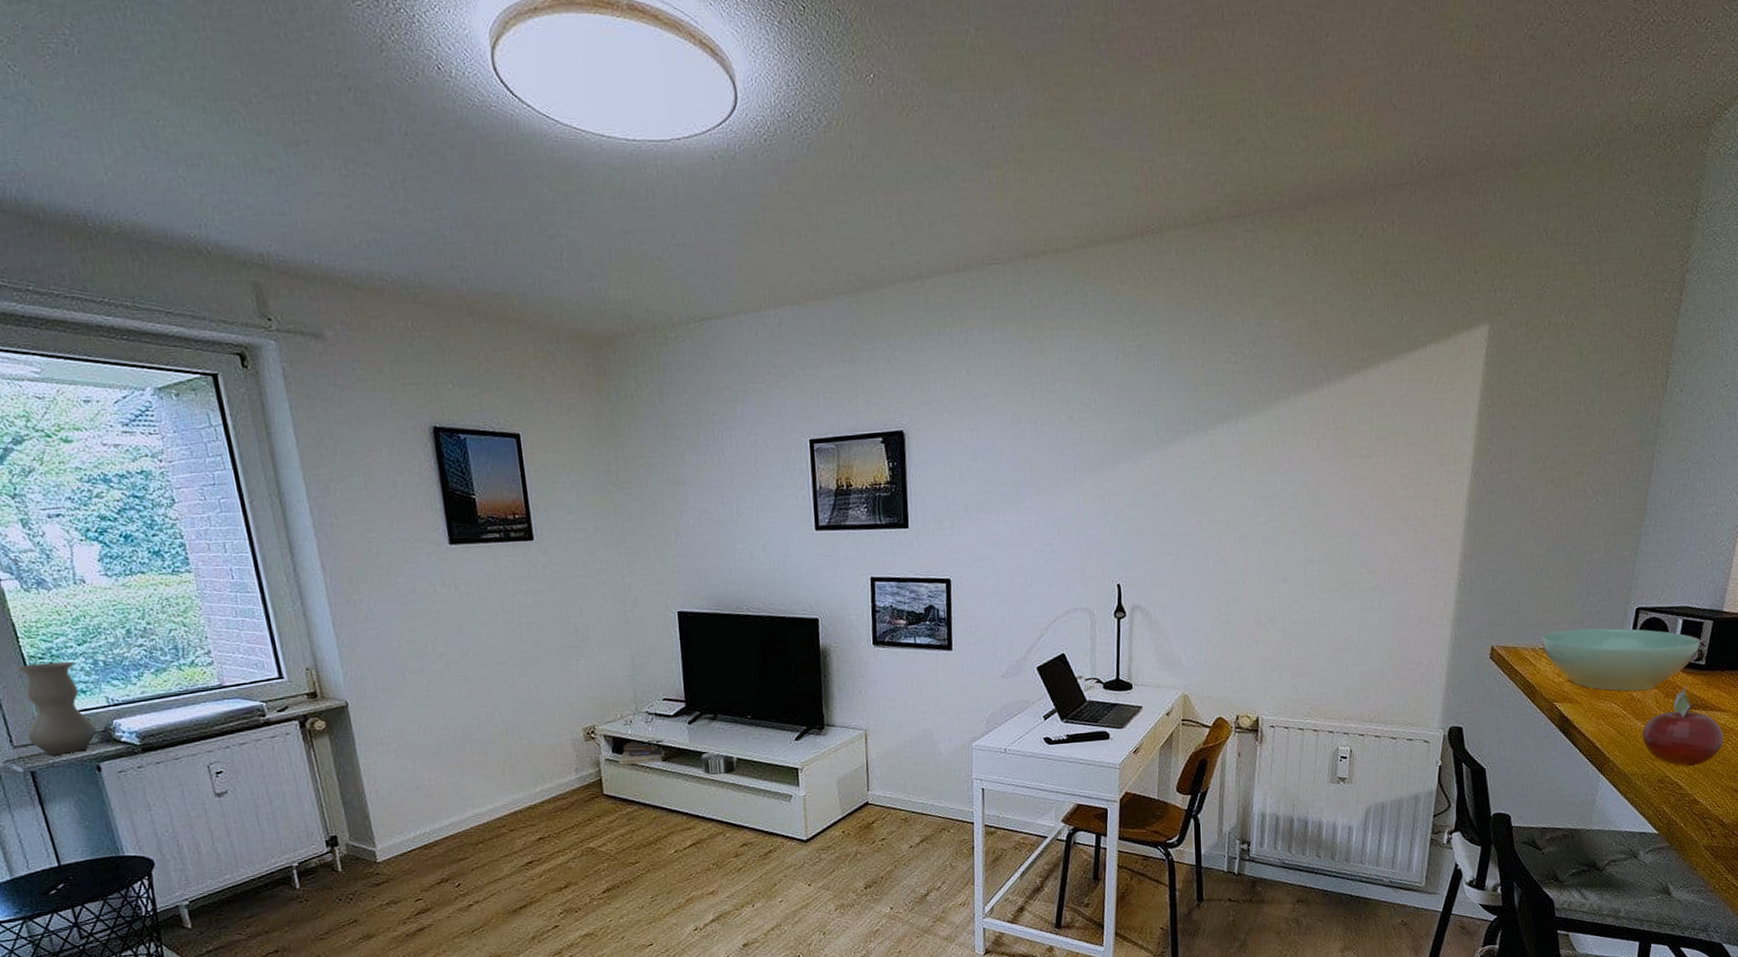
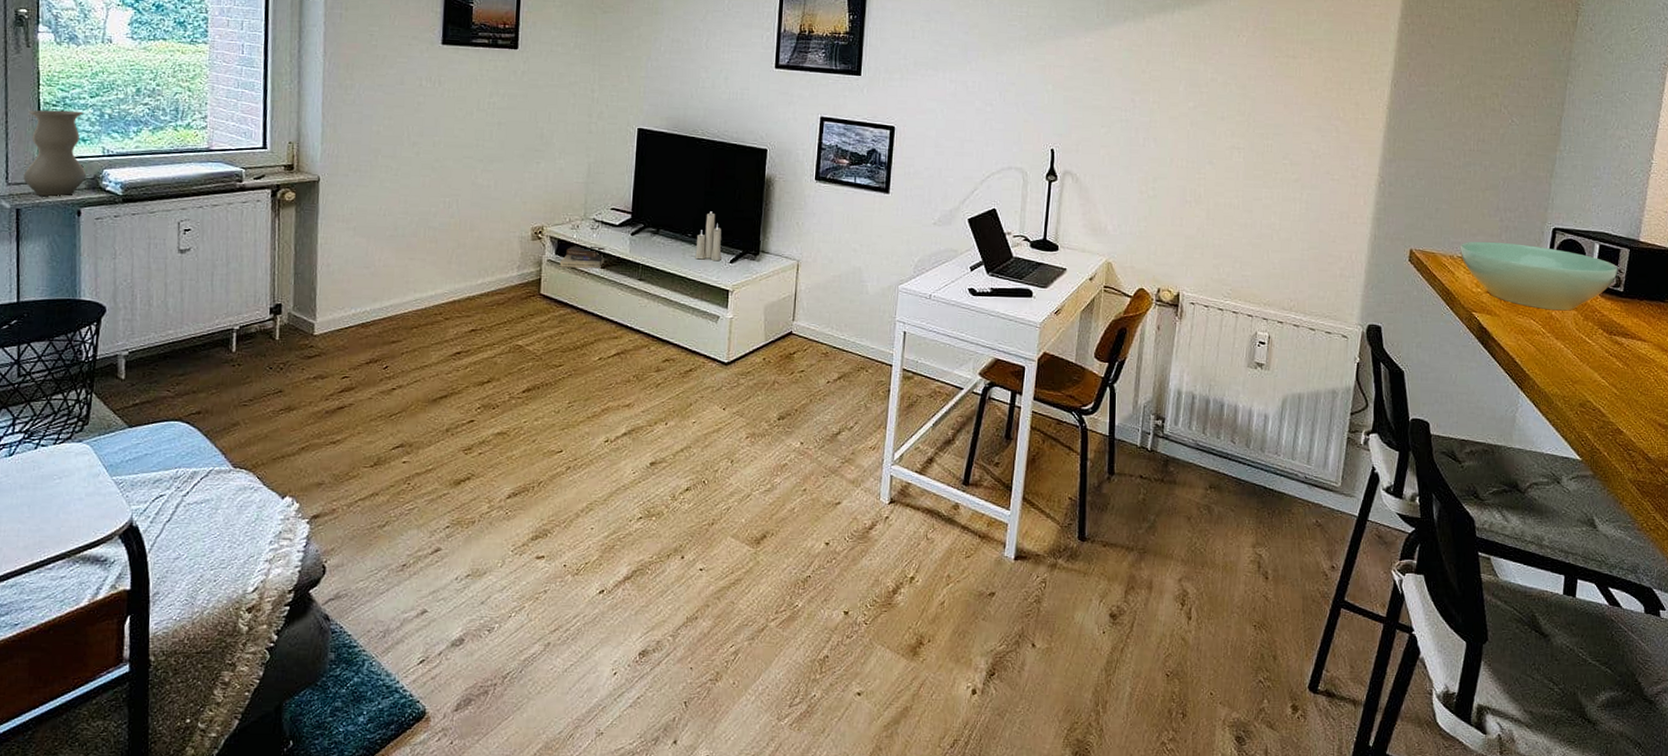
decorative box: present [700,751,738,775] -> none [637,264,673,287]
candle: none [757,690,786,741] -> present [695,211,722,262]
fruit: present [1642,684,1724,767] -> none [1562,309,1645,394]

